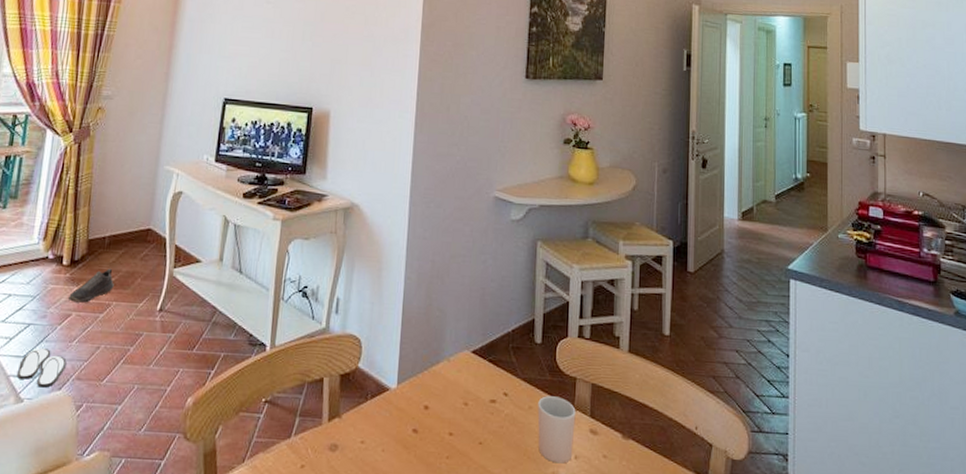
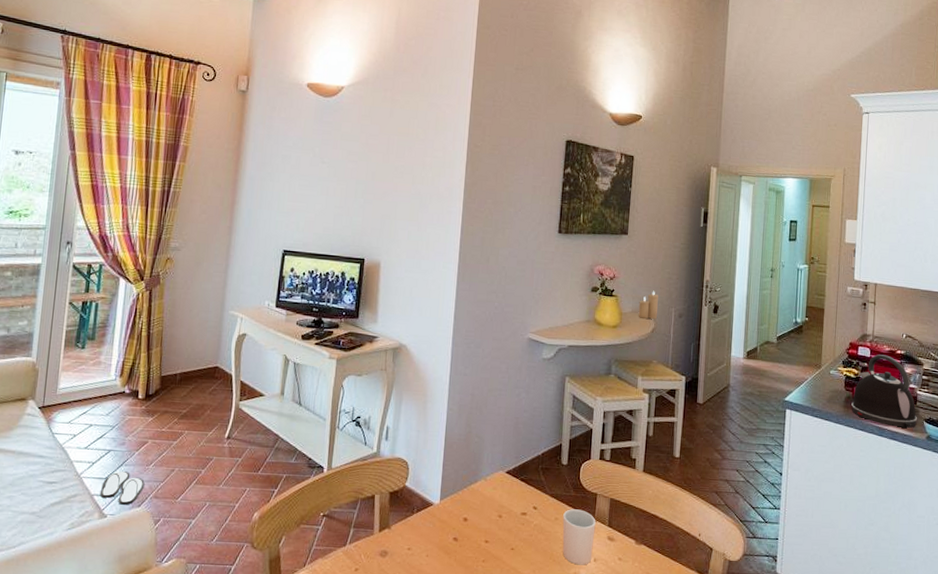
shoe: present [69,268,114,303] -> none [145,401,186,432]
candle: none [617,142,639,176] -> present [638,290,658,320]
kettle: none [865,215,943,302] -> present [851,354,918,428]

